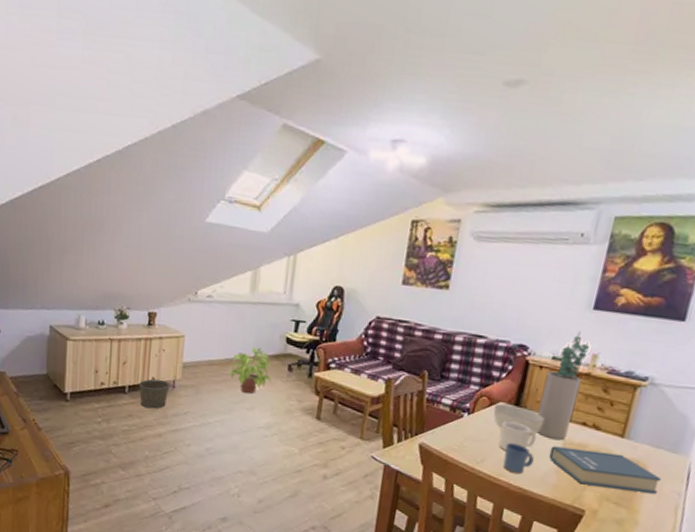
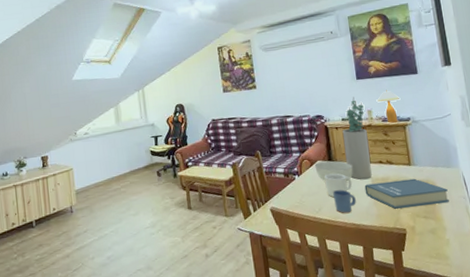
basket: present [138,379,170,409] -> none [43,209,69,236]
plant: present [228,347,271,394] -> none [113,163,147,202]
table lamp: none [611,332,644,379] -> present [377,89,400,123]

